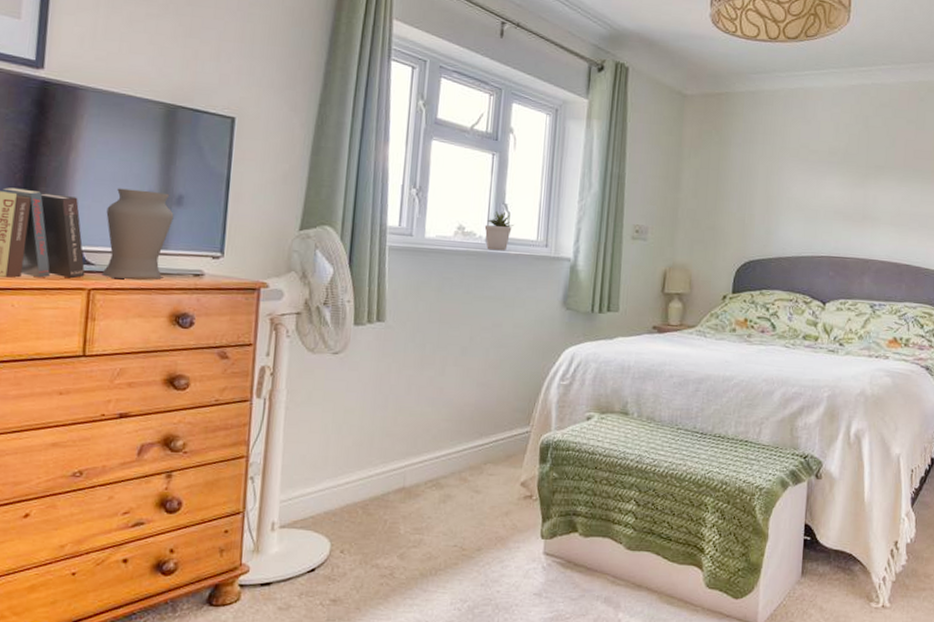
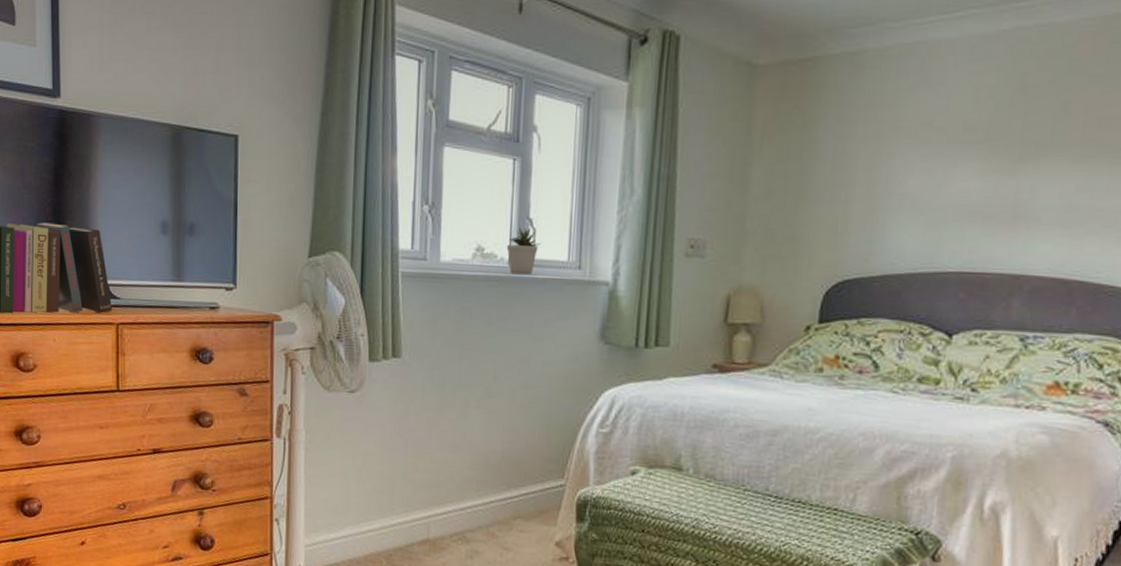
decorative vase: present [101,188,174,281] -> none [126,218,187,315]

